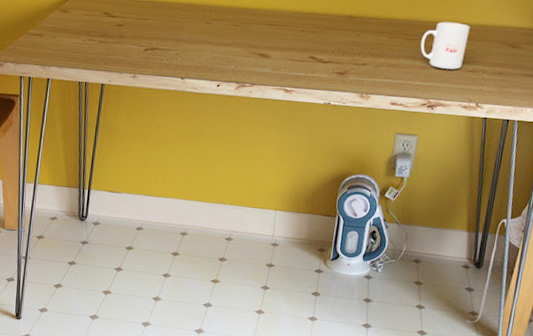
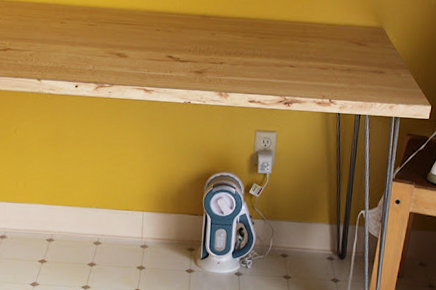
mug: present [420,21,470,70] -> none [274,20,319,67]

